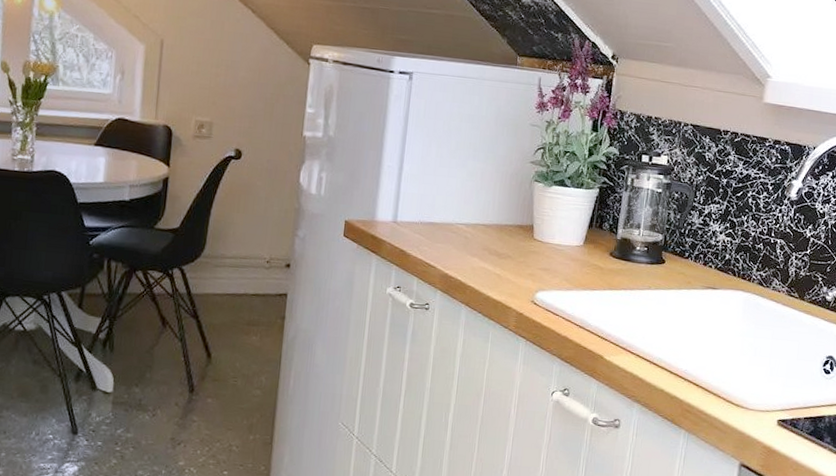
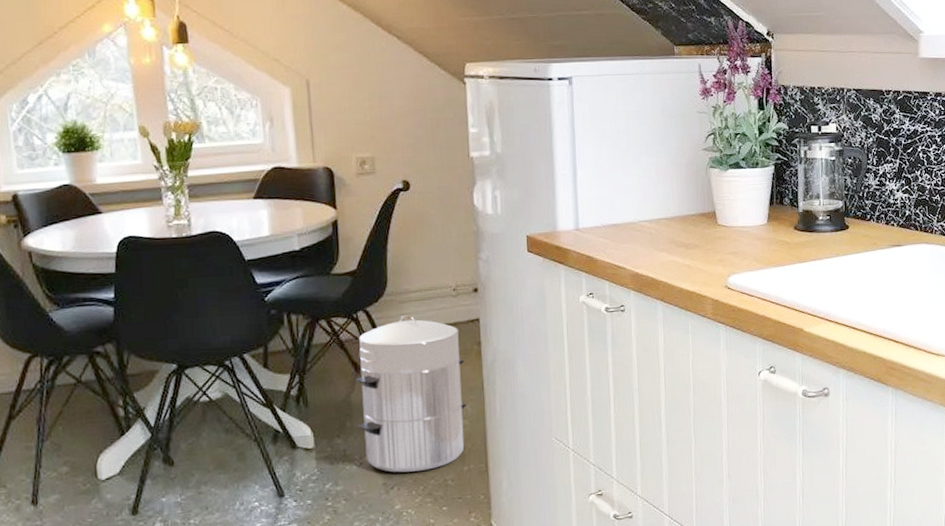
waste bin: none [156,279,267,433] -> present [355,315,466,473]

